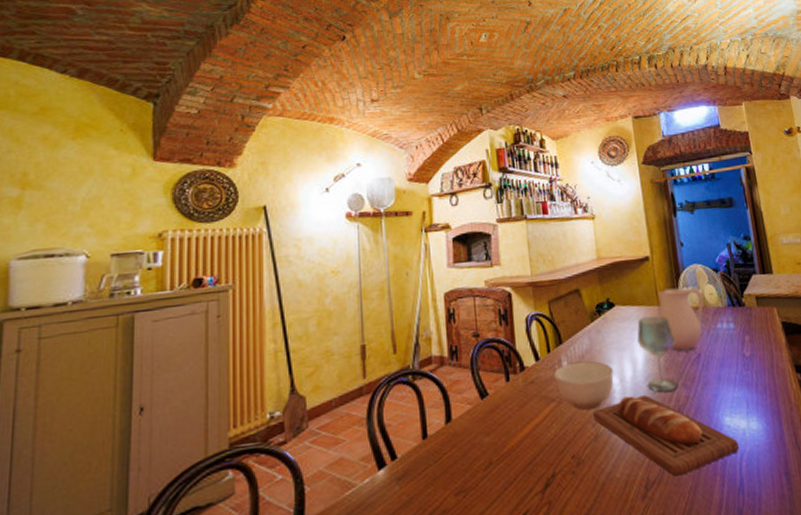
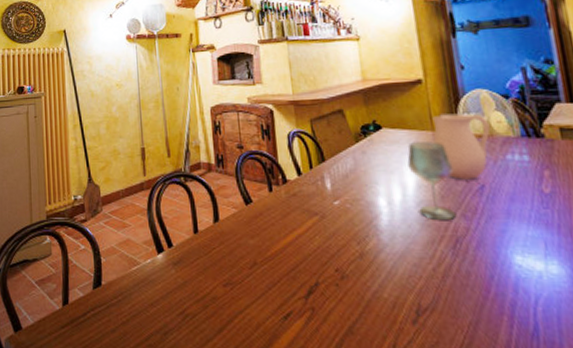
bowl: present [554,360,614,410] -> none [316,180,381,227]
bread loaf: present [593,395,739,476] -> none [358,219,534,308]

